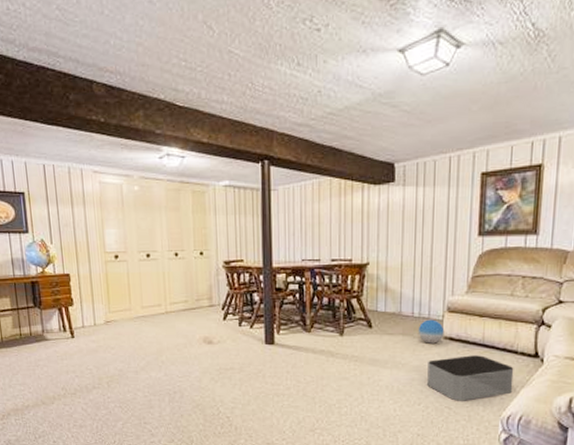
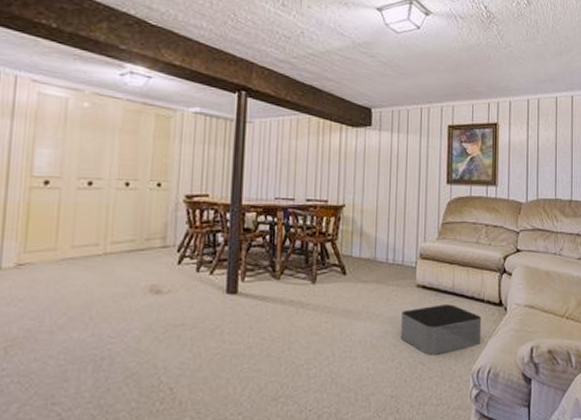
ball: present [418,319,445,344] -> none [392,266,418,292]

